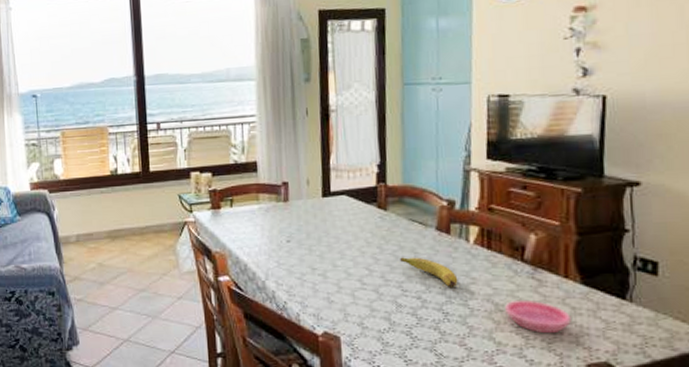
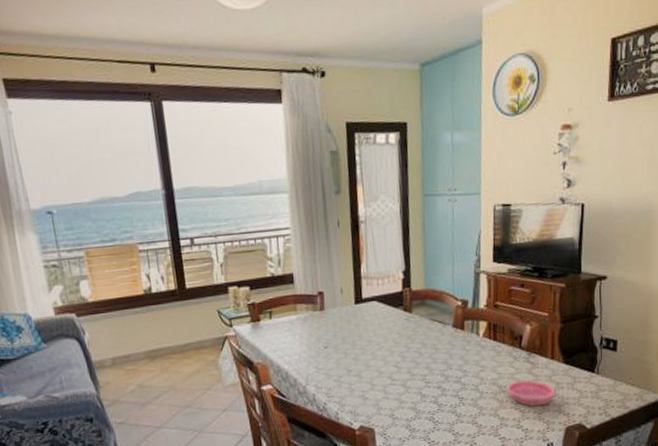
fruit: present [400,257,458,287] -> none [423,352,471,376]

